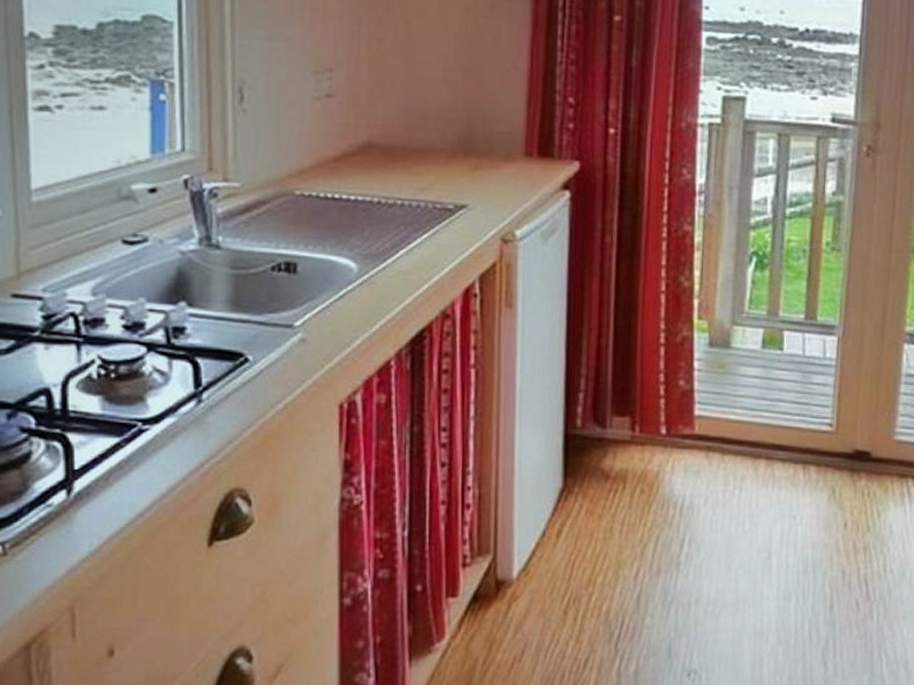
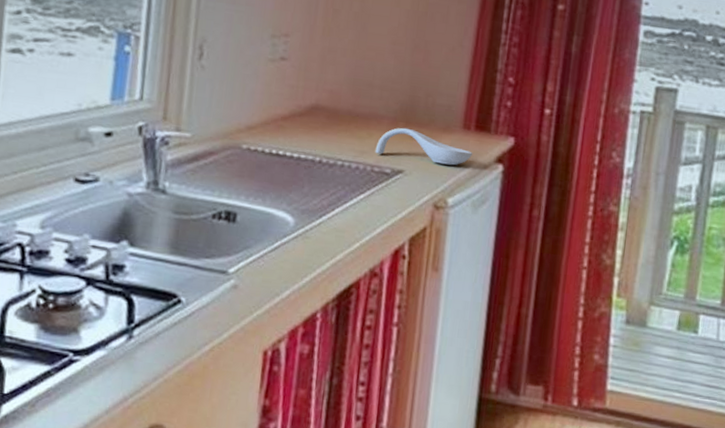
spoon rest: none [435,159,538,196] -> present [375,127,473,166]

